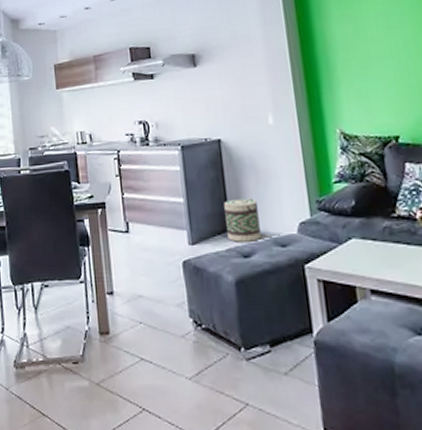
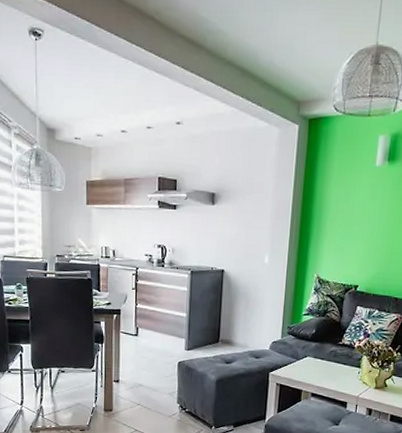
basket: present [224,198,261,242] -> none [216,318,244,352]

